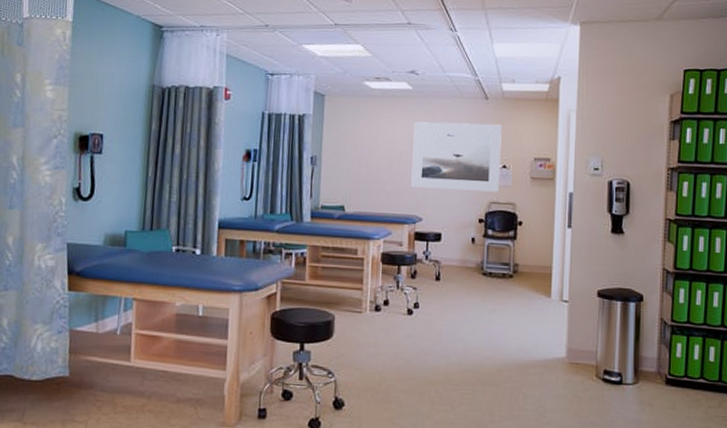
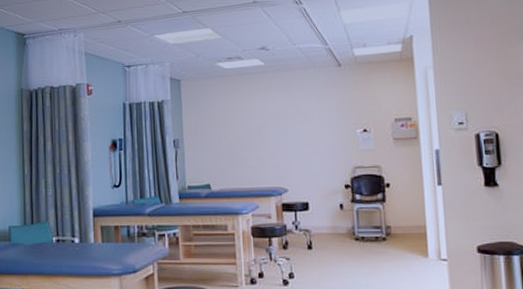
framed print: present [411,122,502,192] -> none [270,89,362,160]

